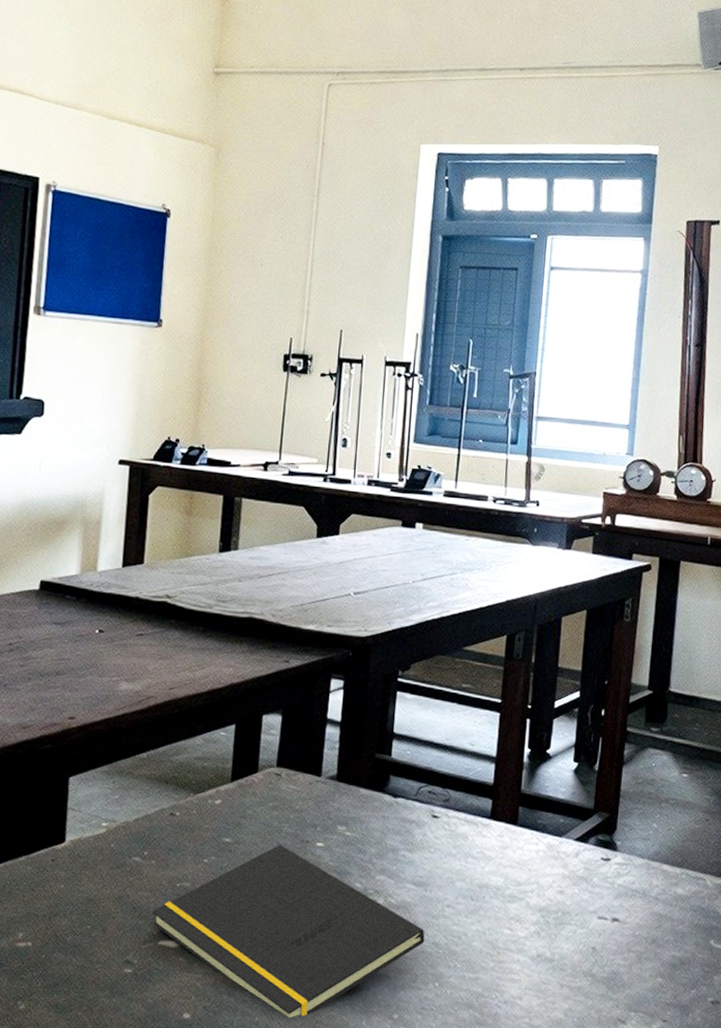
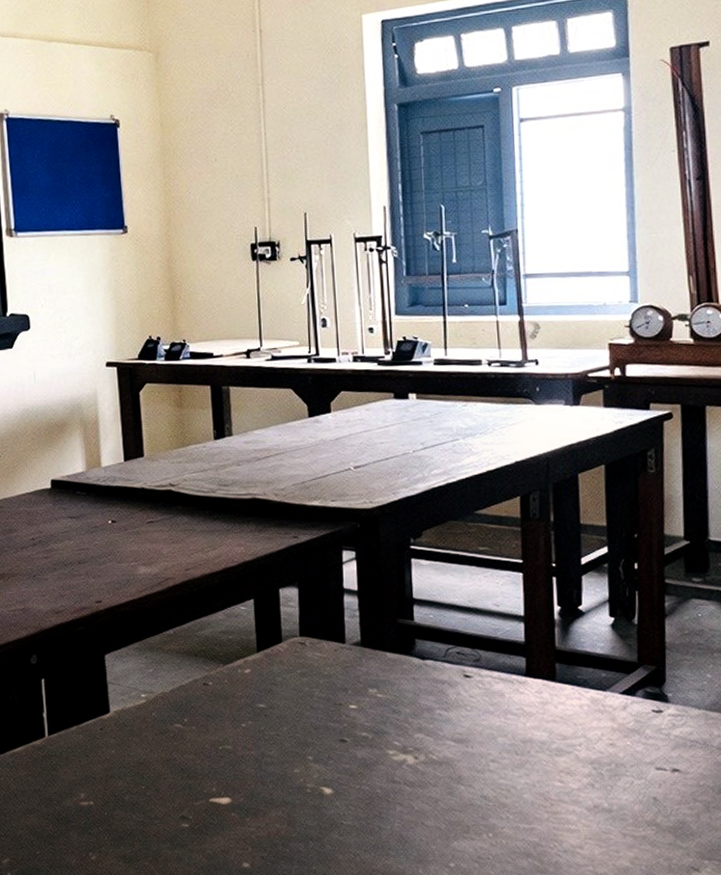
notepad: present [152,845,425,1018] -> none [200,708,473,866]

